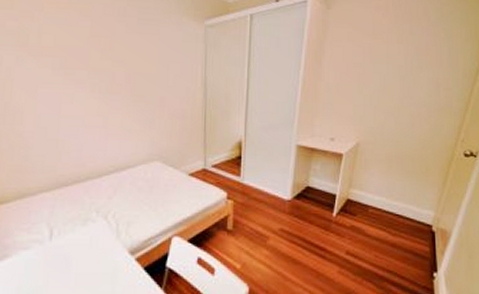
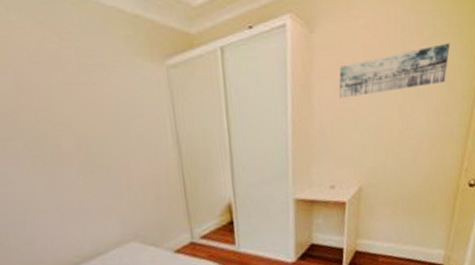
wall art: none [348,27,455,65] -> present [339,43,450,98]

